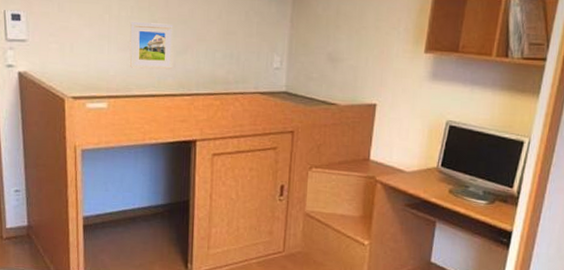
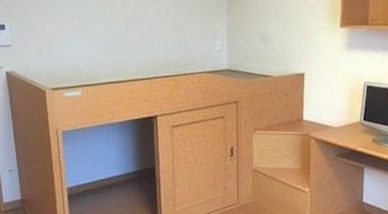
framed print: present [129,21,174,70] -> none [95,22,133,61]

